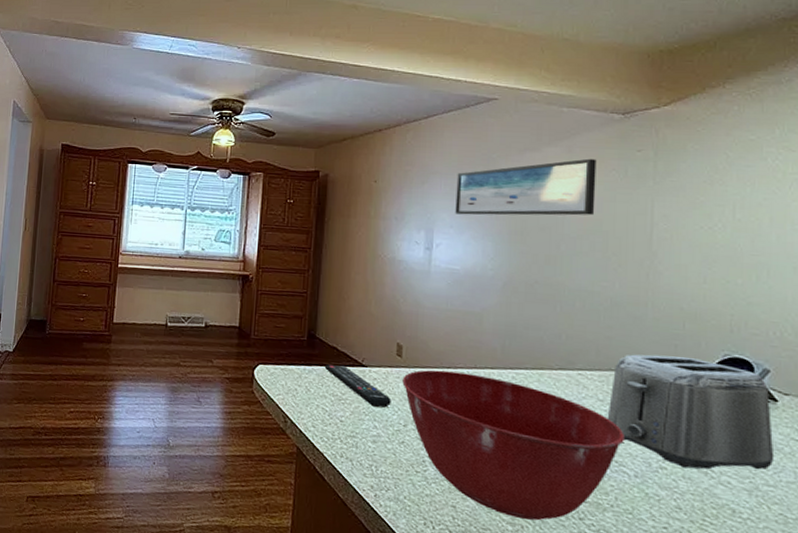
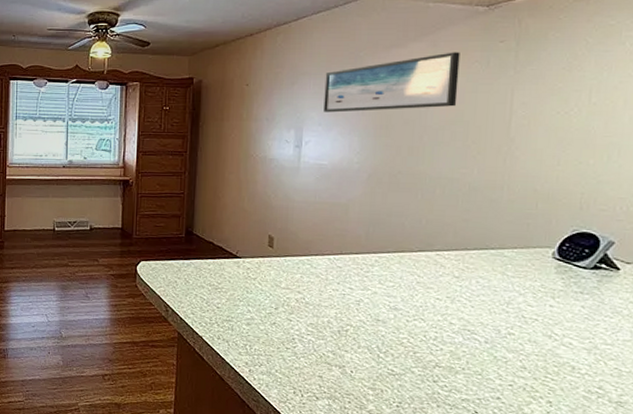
remote control: present [324,364,391,408] -> none [201,258,264,294]
mixing bowl: present [402,369,625,521] -> none [274,257,477,385]
toaster: present [607,354,775,470] -> none [461,233,614,333]

